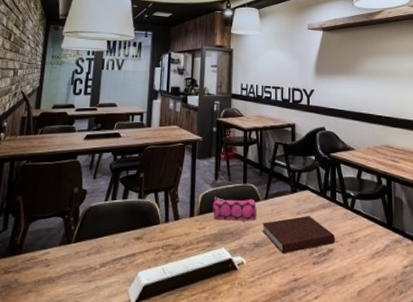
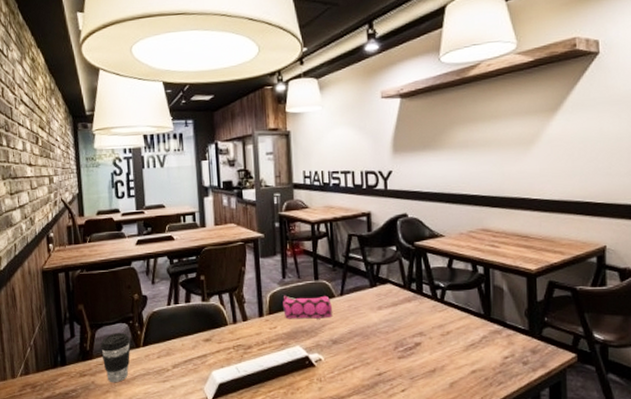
coffee cup: none [30,227,63,282] -> present [100,333,131,383]
notebook: present [262,215,335,254] -> none [339,309,423,350]

